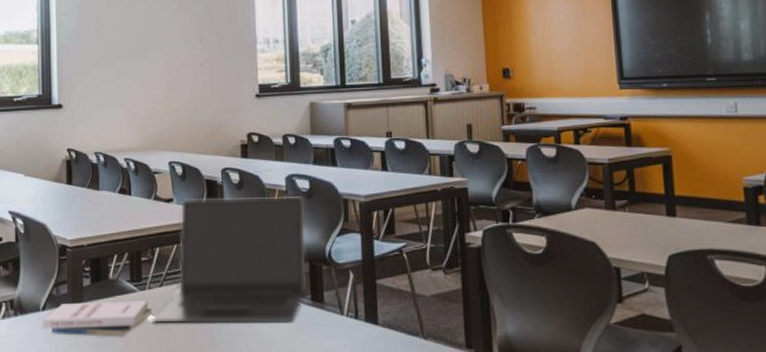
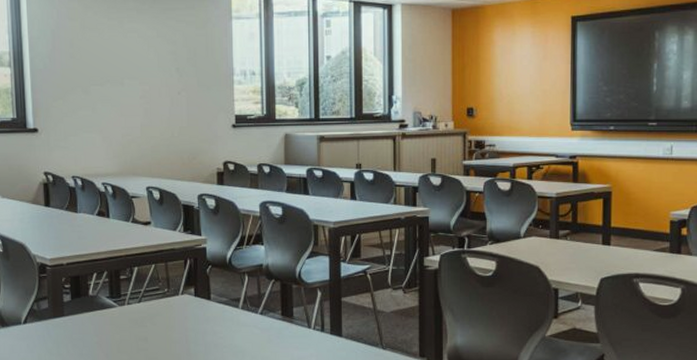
books: present [42,299,153,337] -> none [24,314,132,347]
laptop: present [152,195,307,322] -> none [131,221,278,335]

